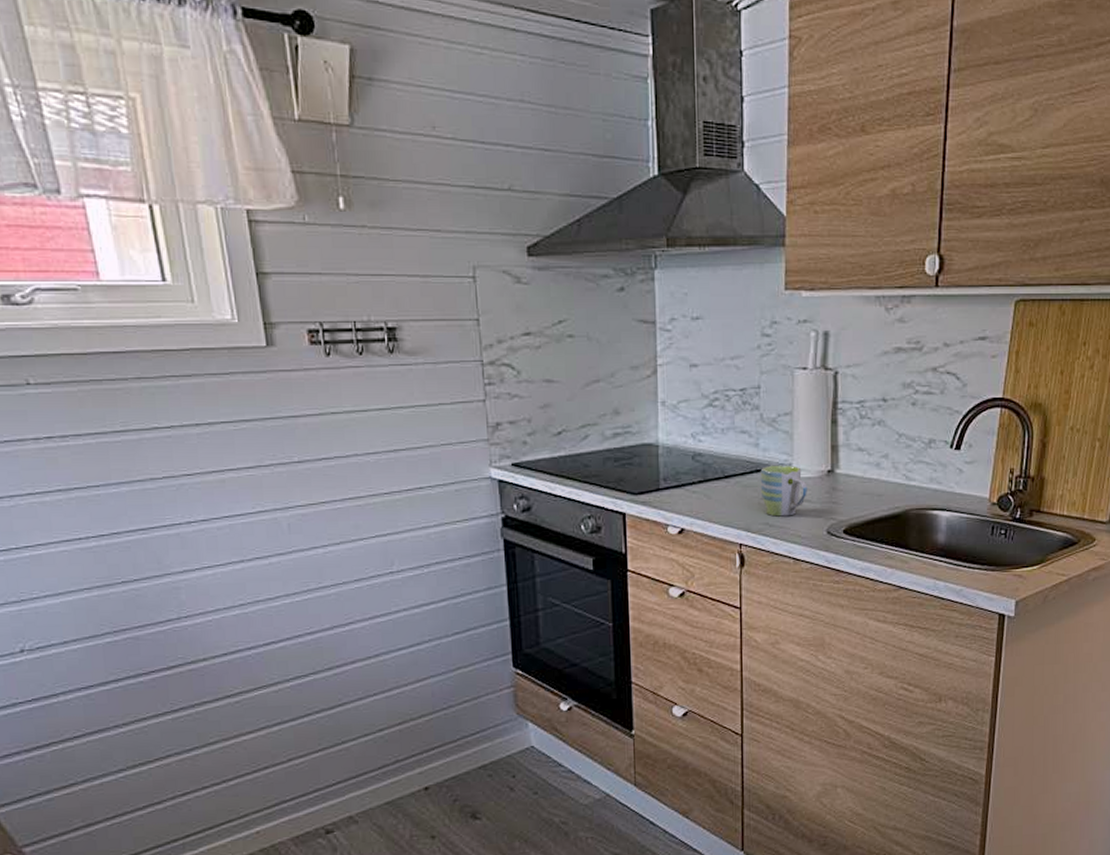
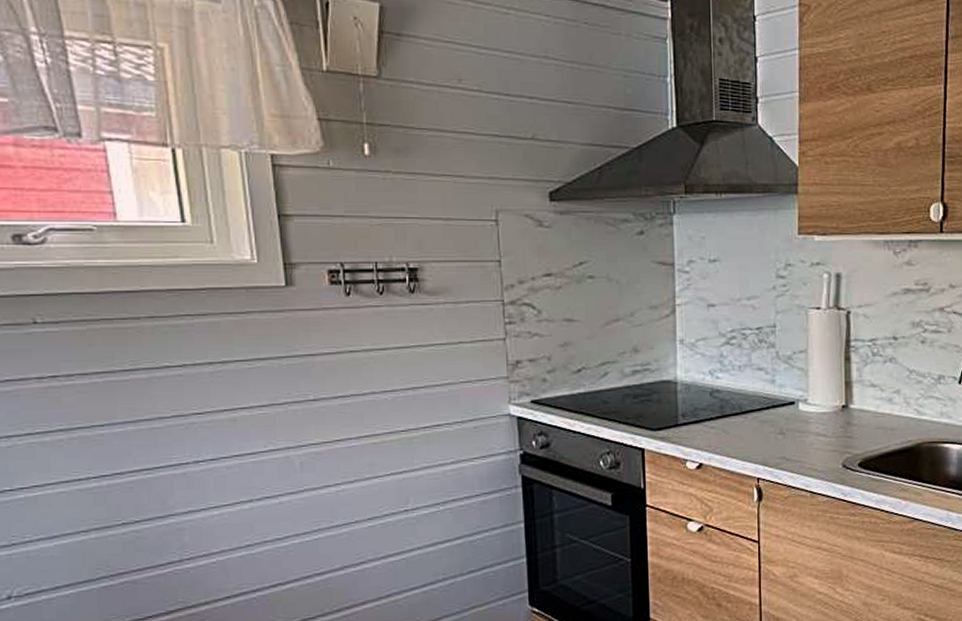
mug: present [760,465,807,517] -> none [777,400,823,451]

